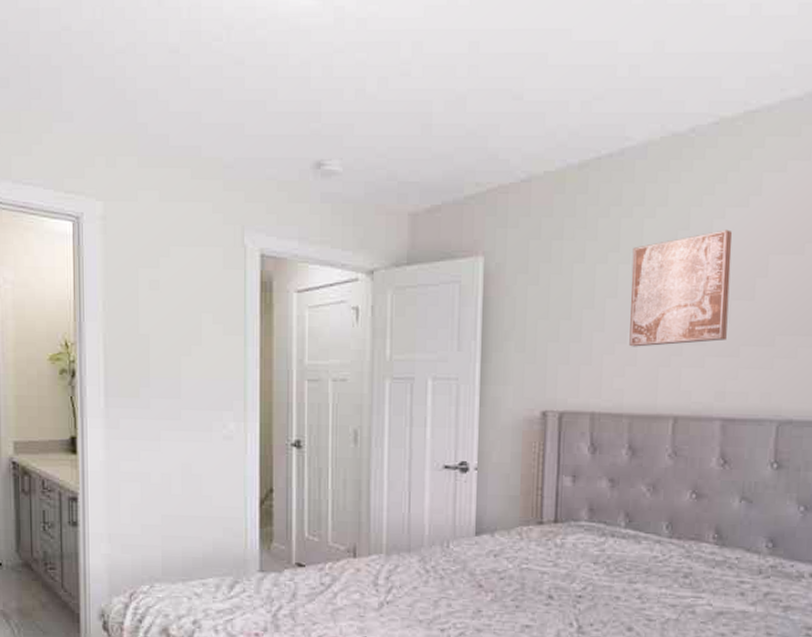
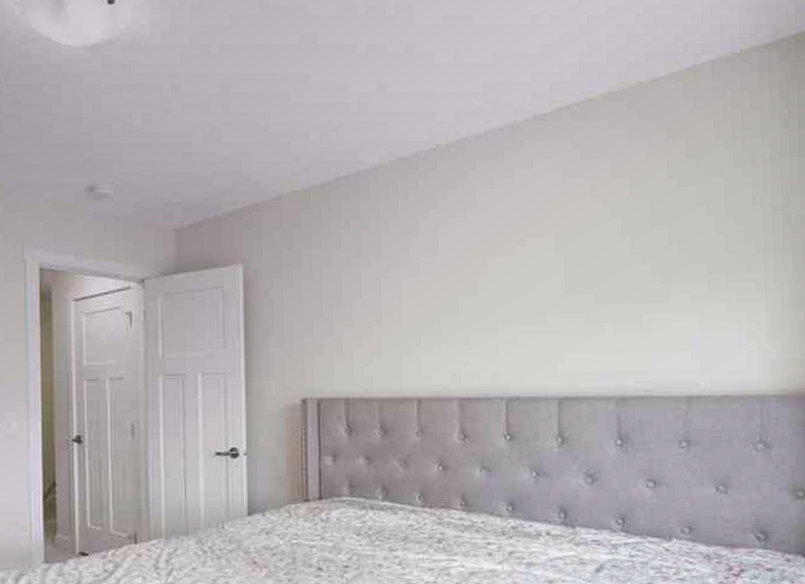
wall art: present [629,229,733,347] -> none [372,237,457,339]

